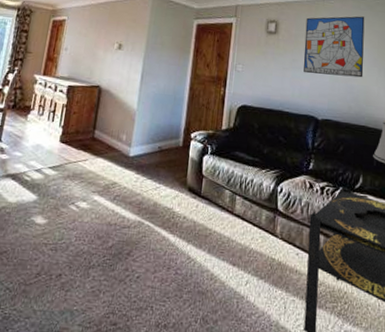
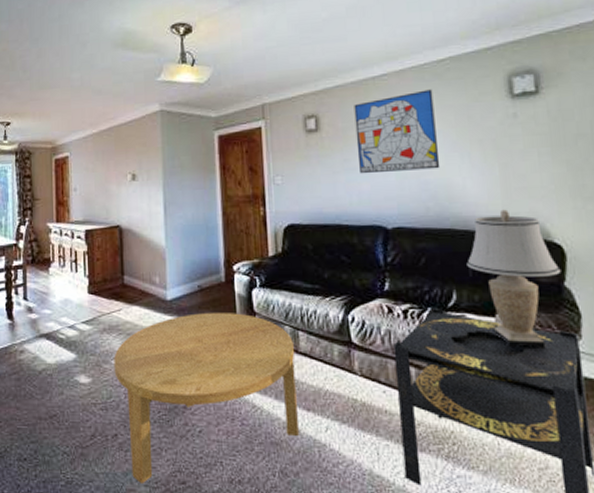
coffee table: none [68,170,231,323] -> present [114,313,299,483]

